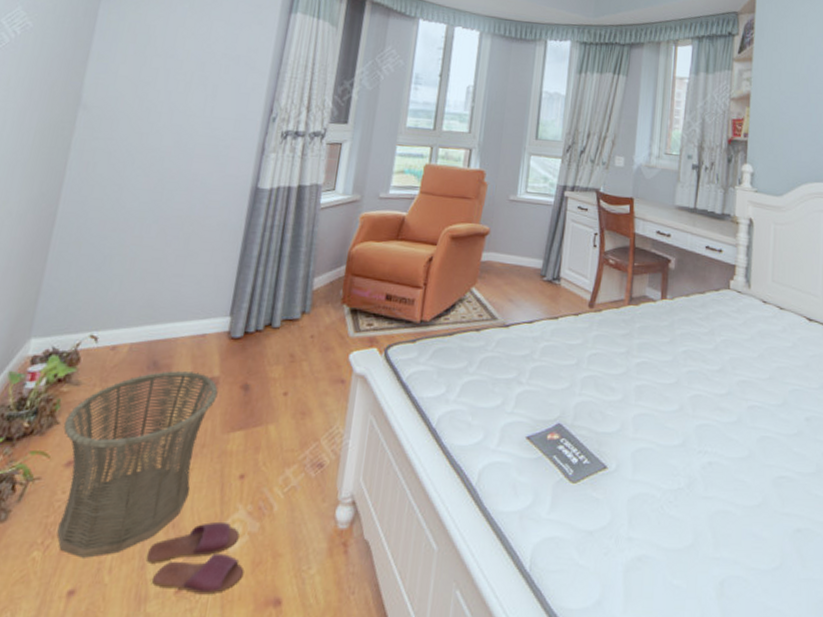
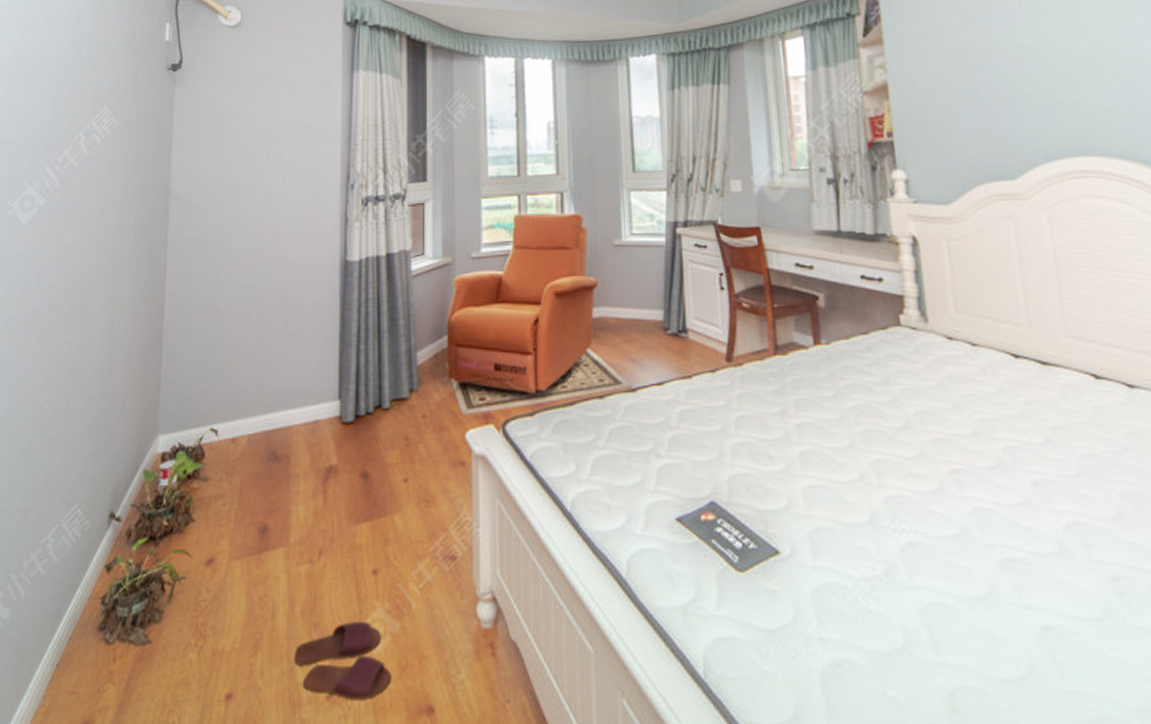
basket: present [57,371,219,558] -> none [198,461,338,660]

